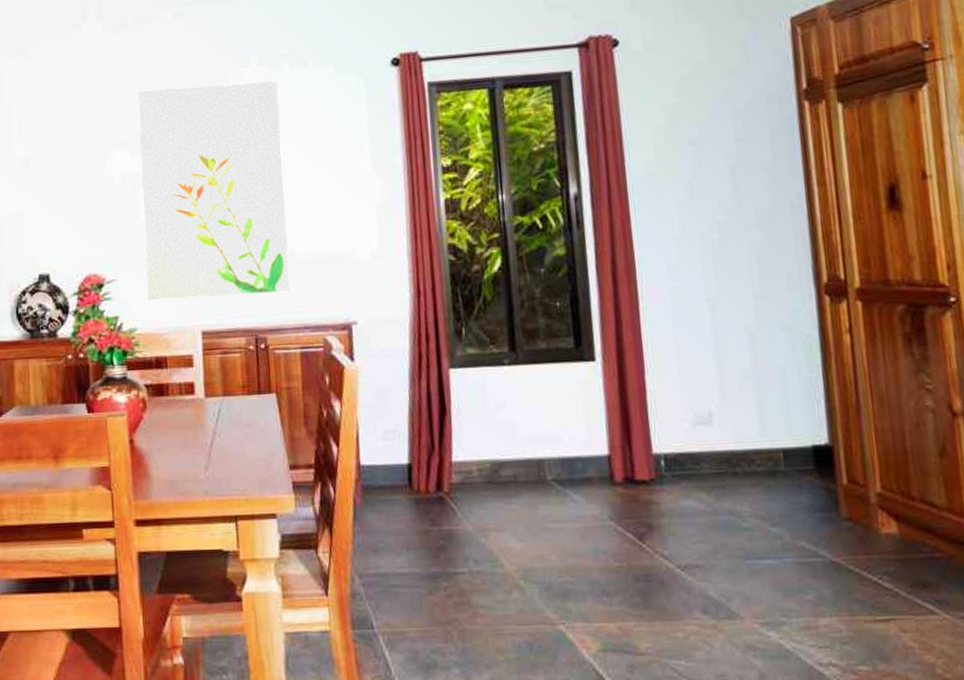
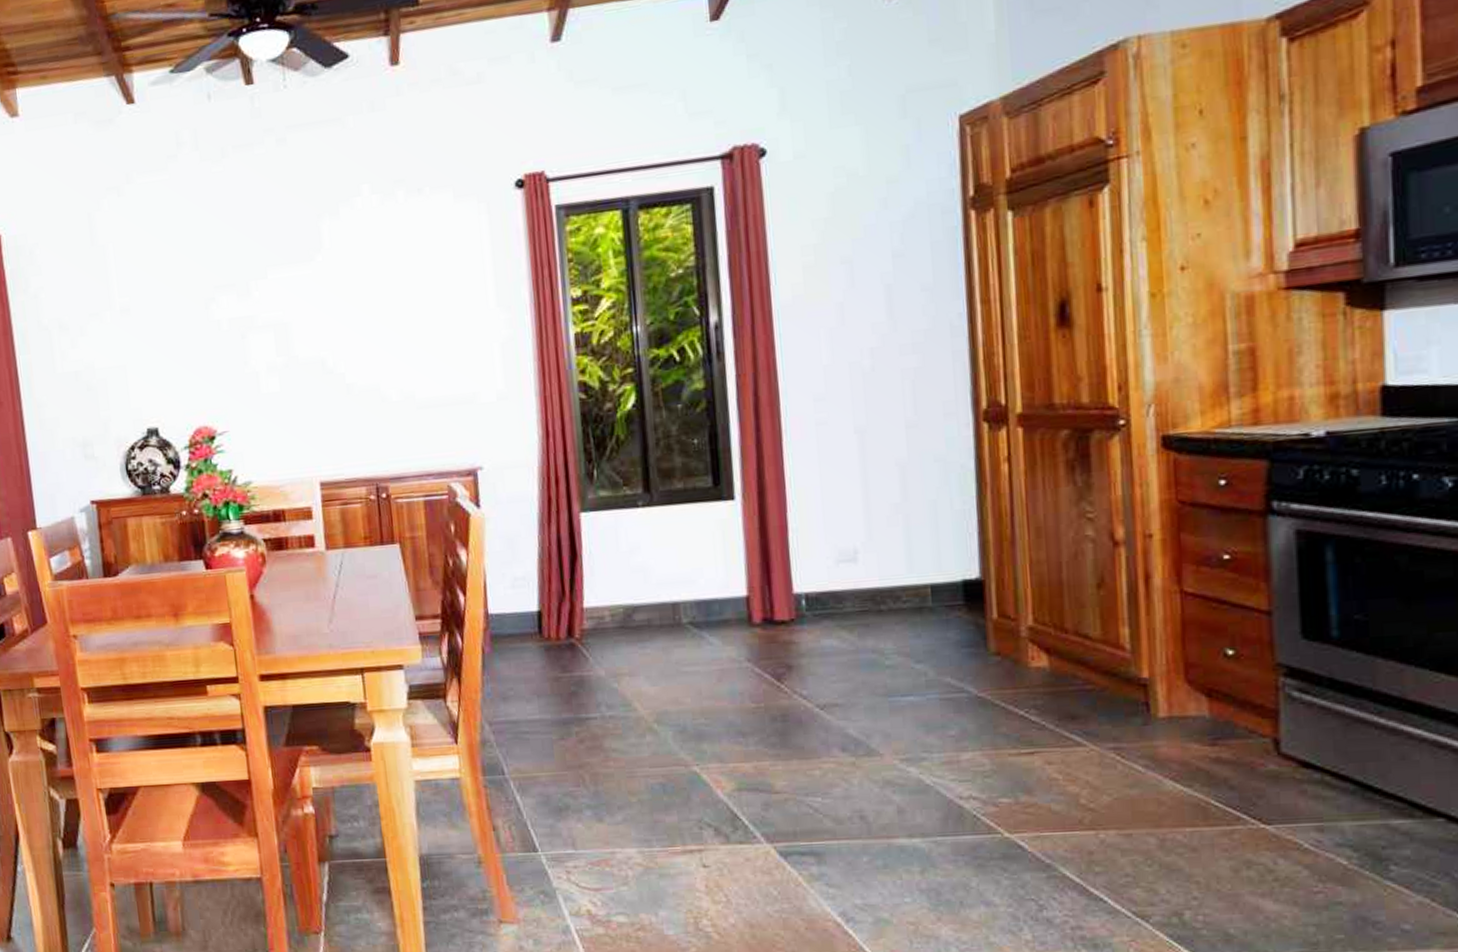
wall art: present [137,81,291,301] -> none [240,210,412,452]

